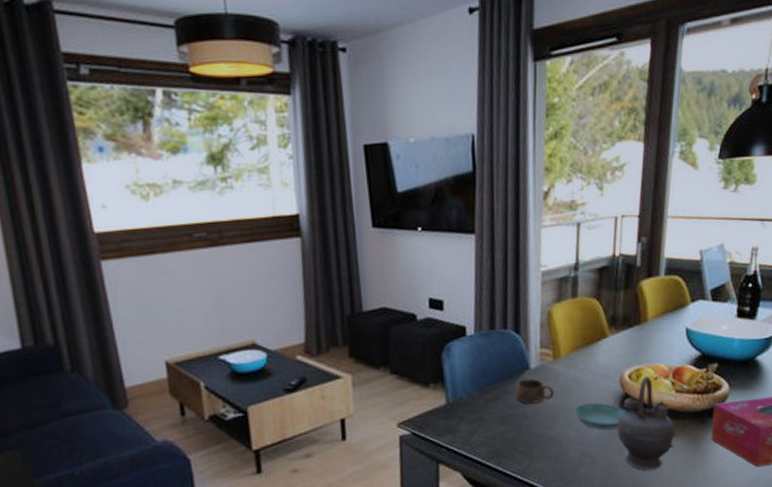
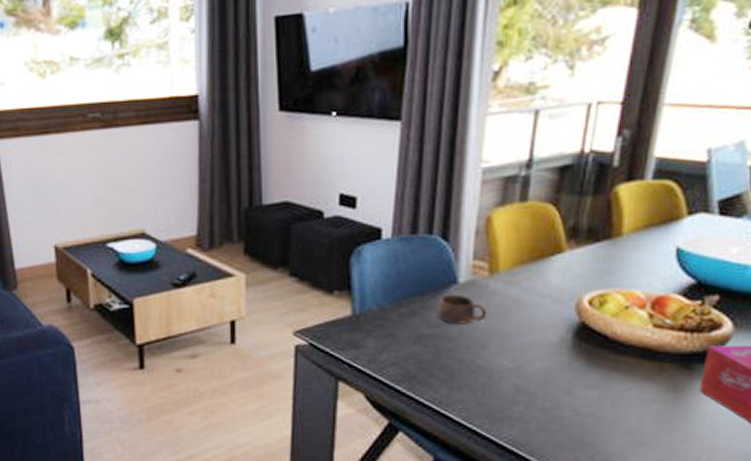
saucer: present [573,403,626,430] -> none [510,330,581,364]
teapot: present [617,375,676,470] -> none [567,303,649,418]

